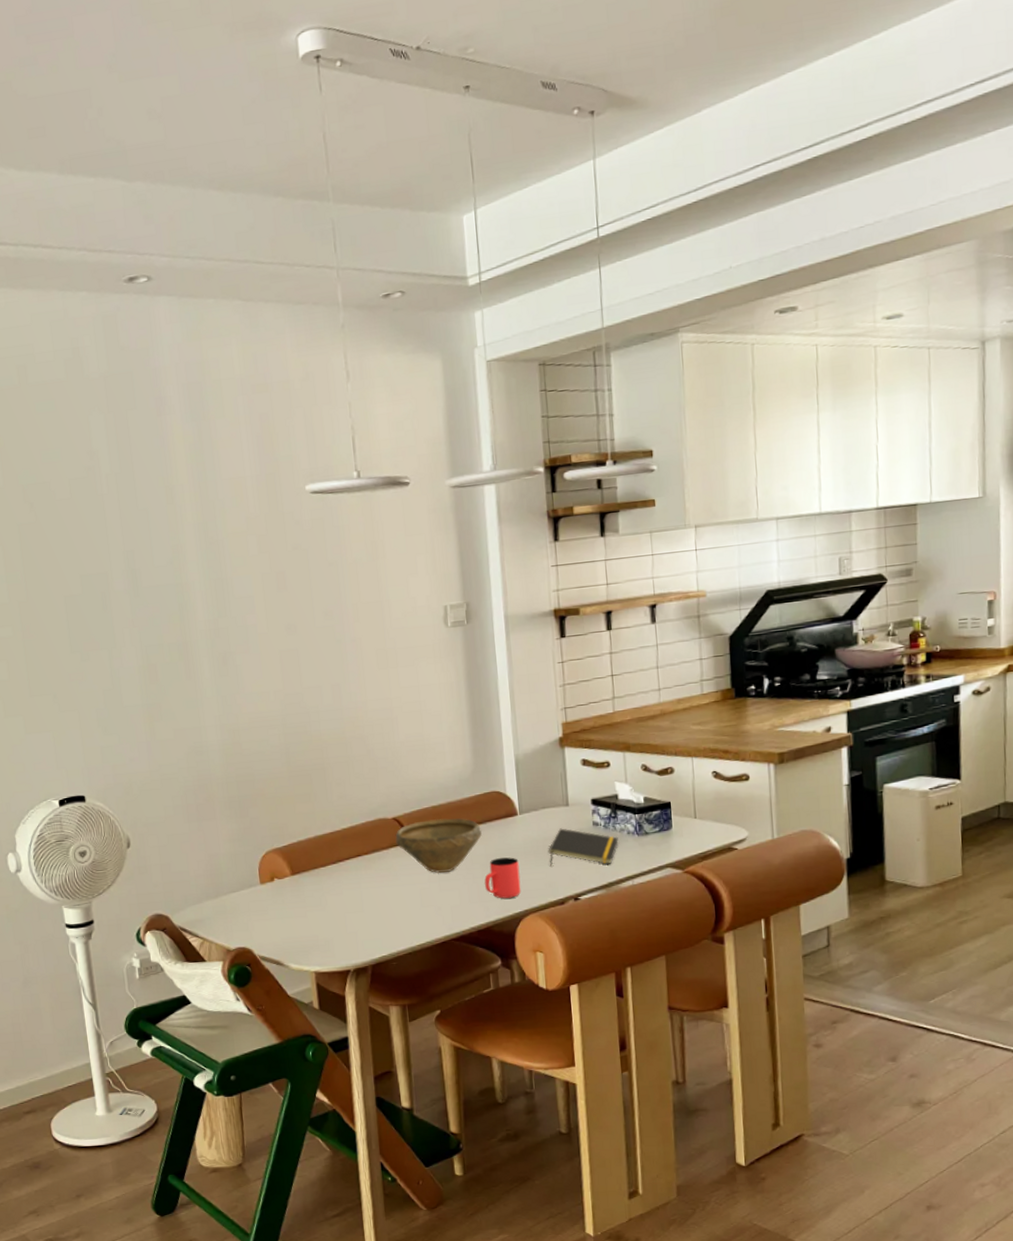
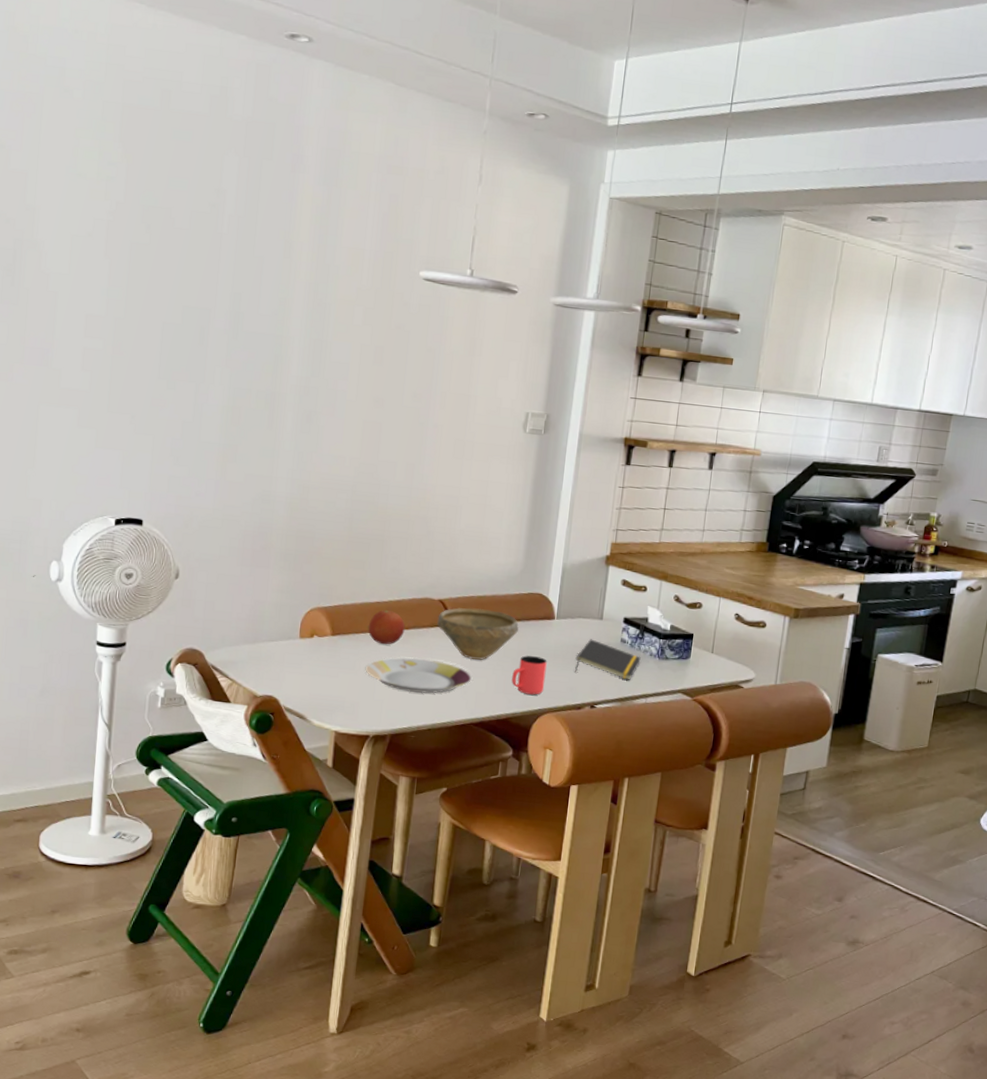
fruit: none [326,839,365,875] -> present [368,610,405,645]
plate: none [332,880,444,919] -> present [365,657,473,694]

